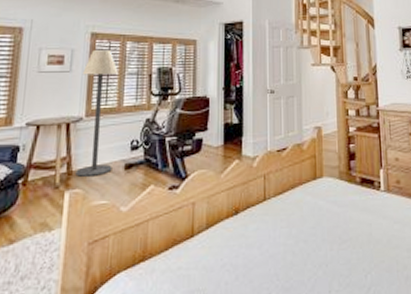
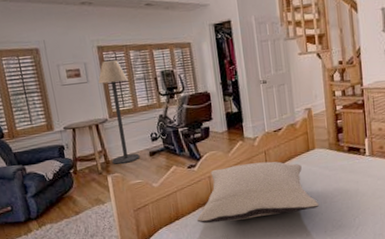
pillow: none [167,188,325,270] -> present [196,161,320,224]

